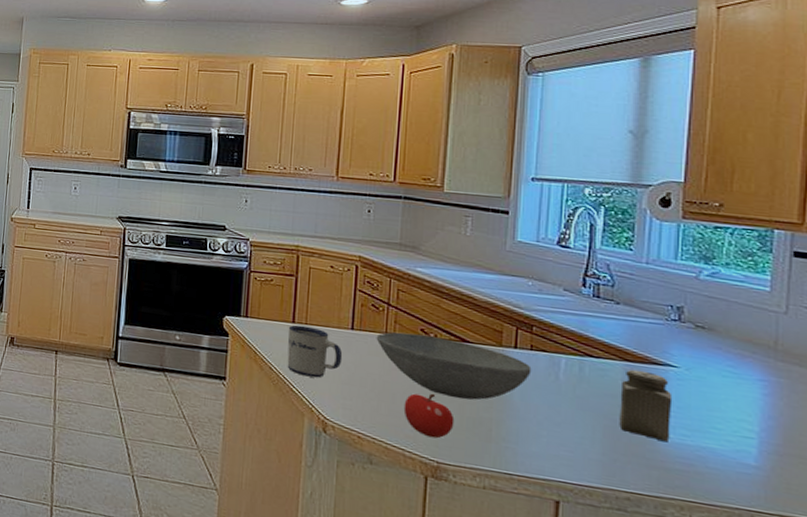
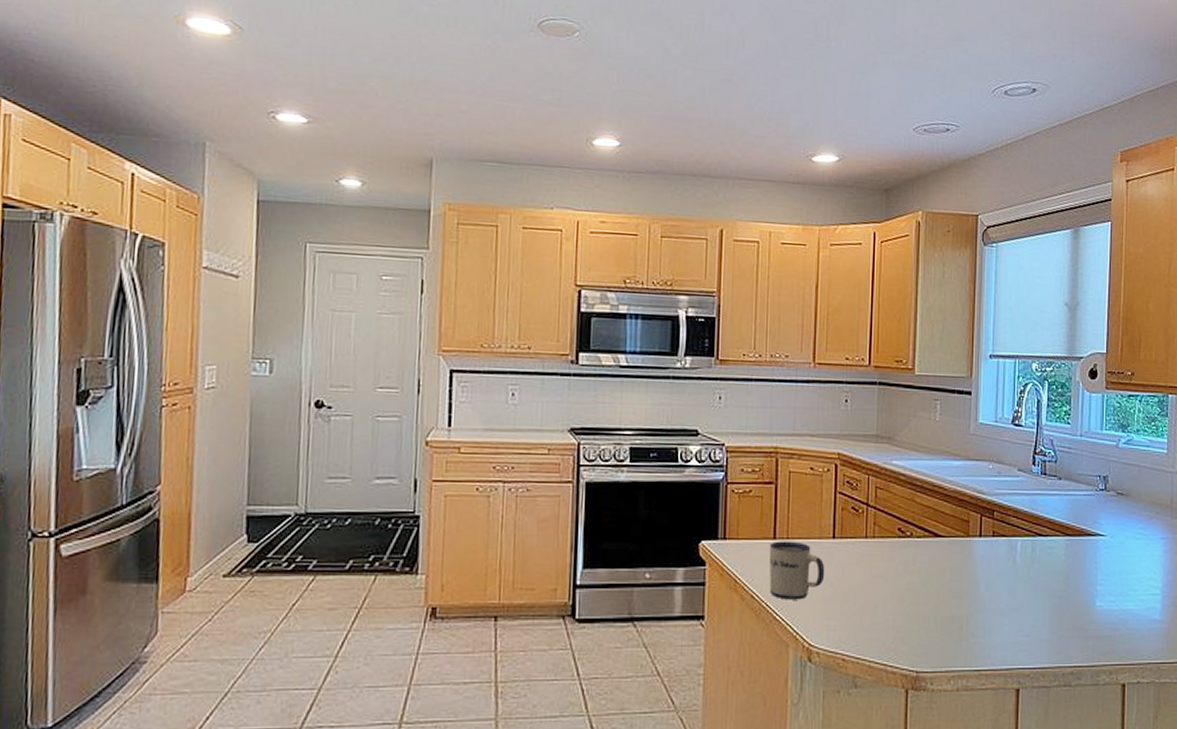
bowl: present [376,332,532,400] -> none [857,535,994,599]
apple: present [403,393,455,439] -> none [884,597,930,646]
salt shaker: present [619,369,673,442] -> none [1064,543,1102,611]

